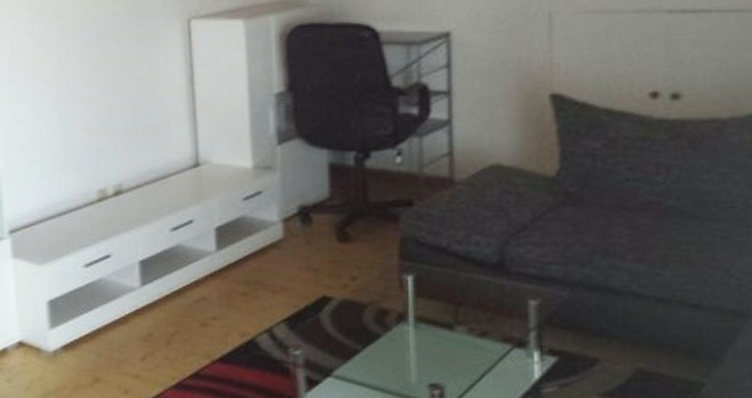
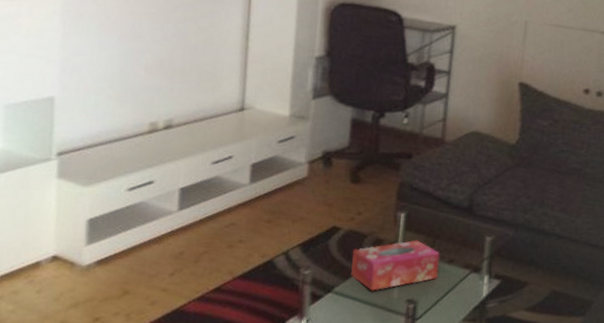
tissue box: none [350,308,468,374] -> present [351,239,440,291]

